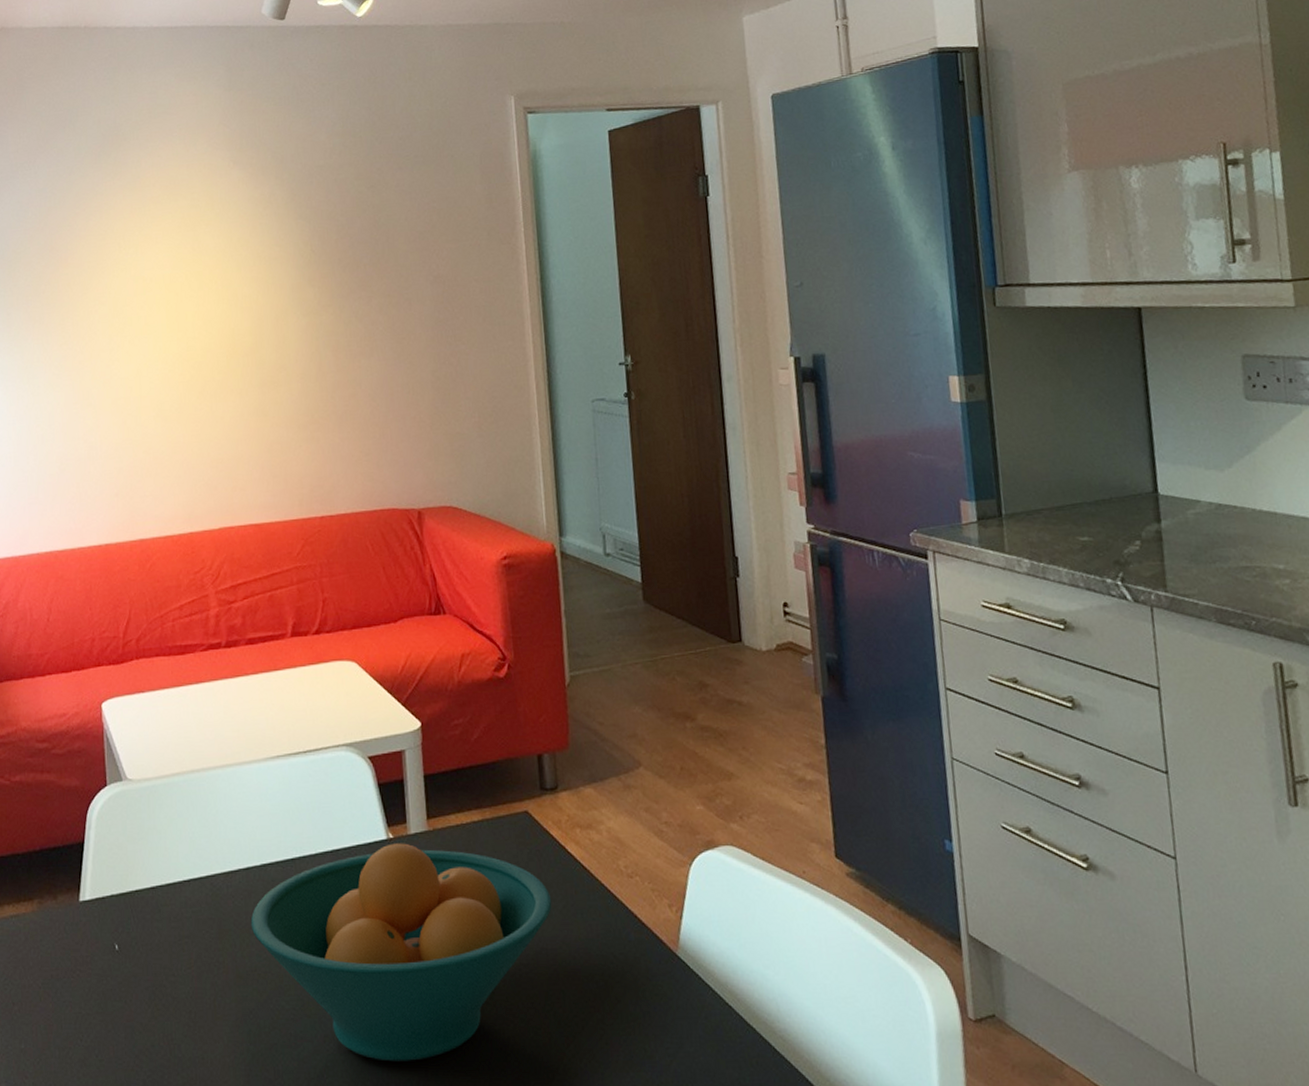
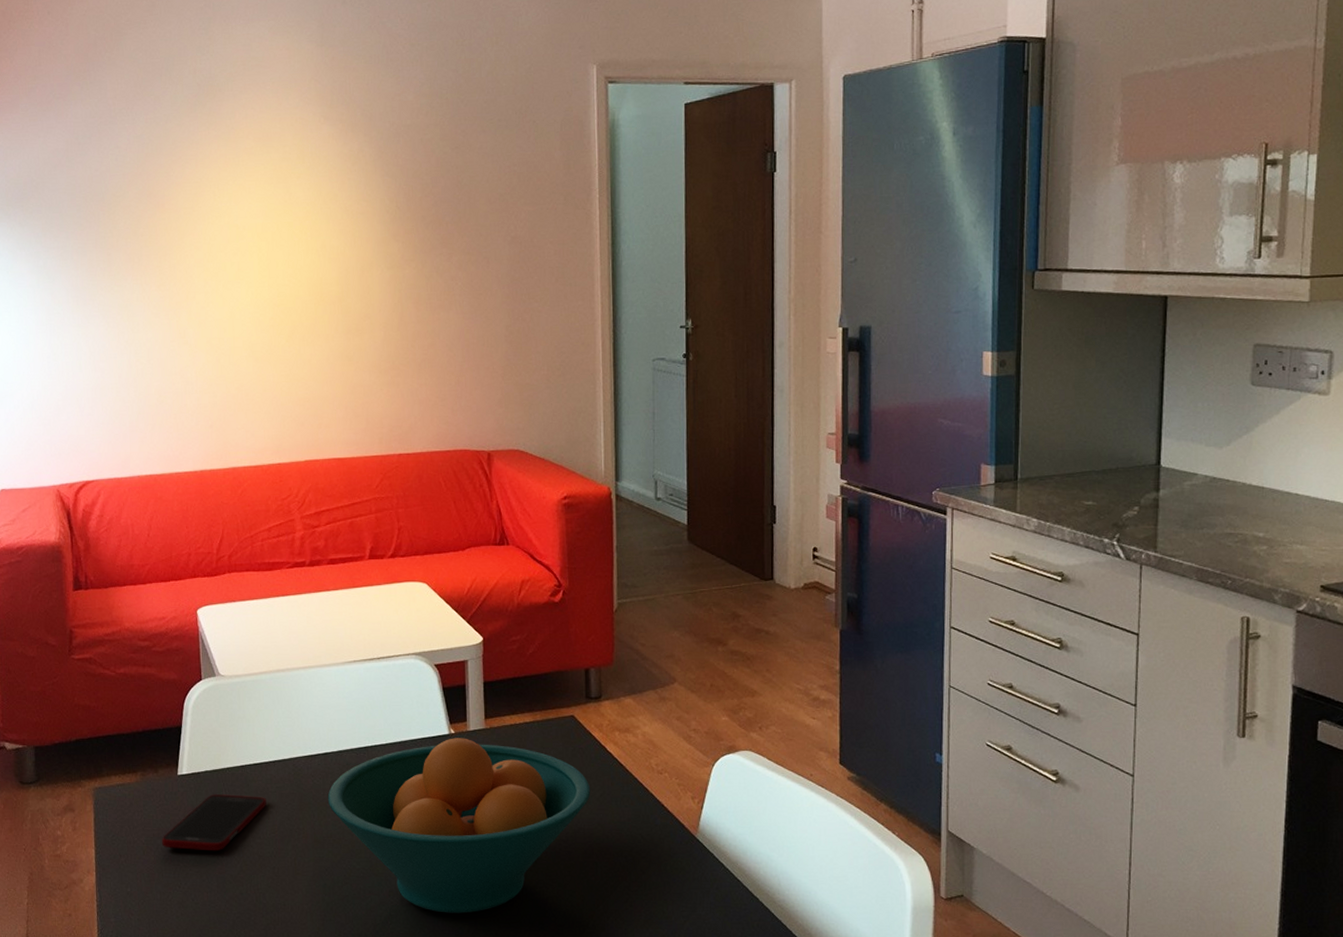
cell phone: none [61,922,181,994] -> present [162,793,266,852]

